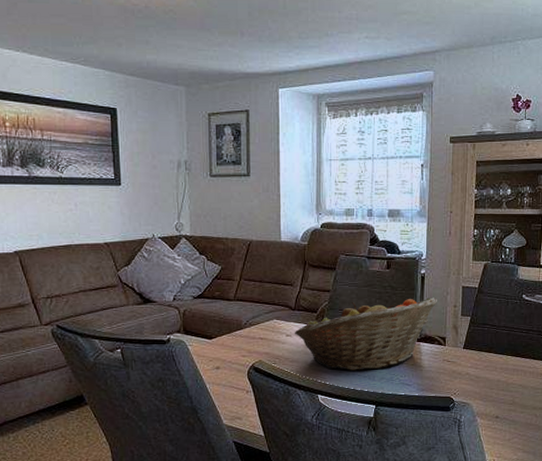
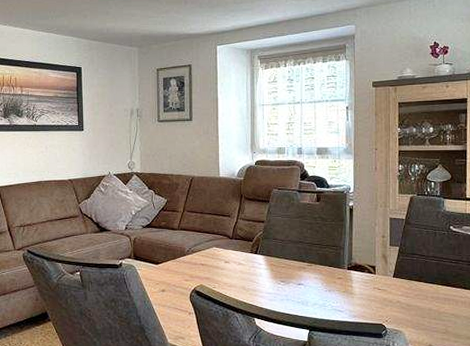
fruit basket: present [294,297,438,371] -> none [232,228,367,296]

